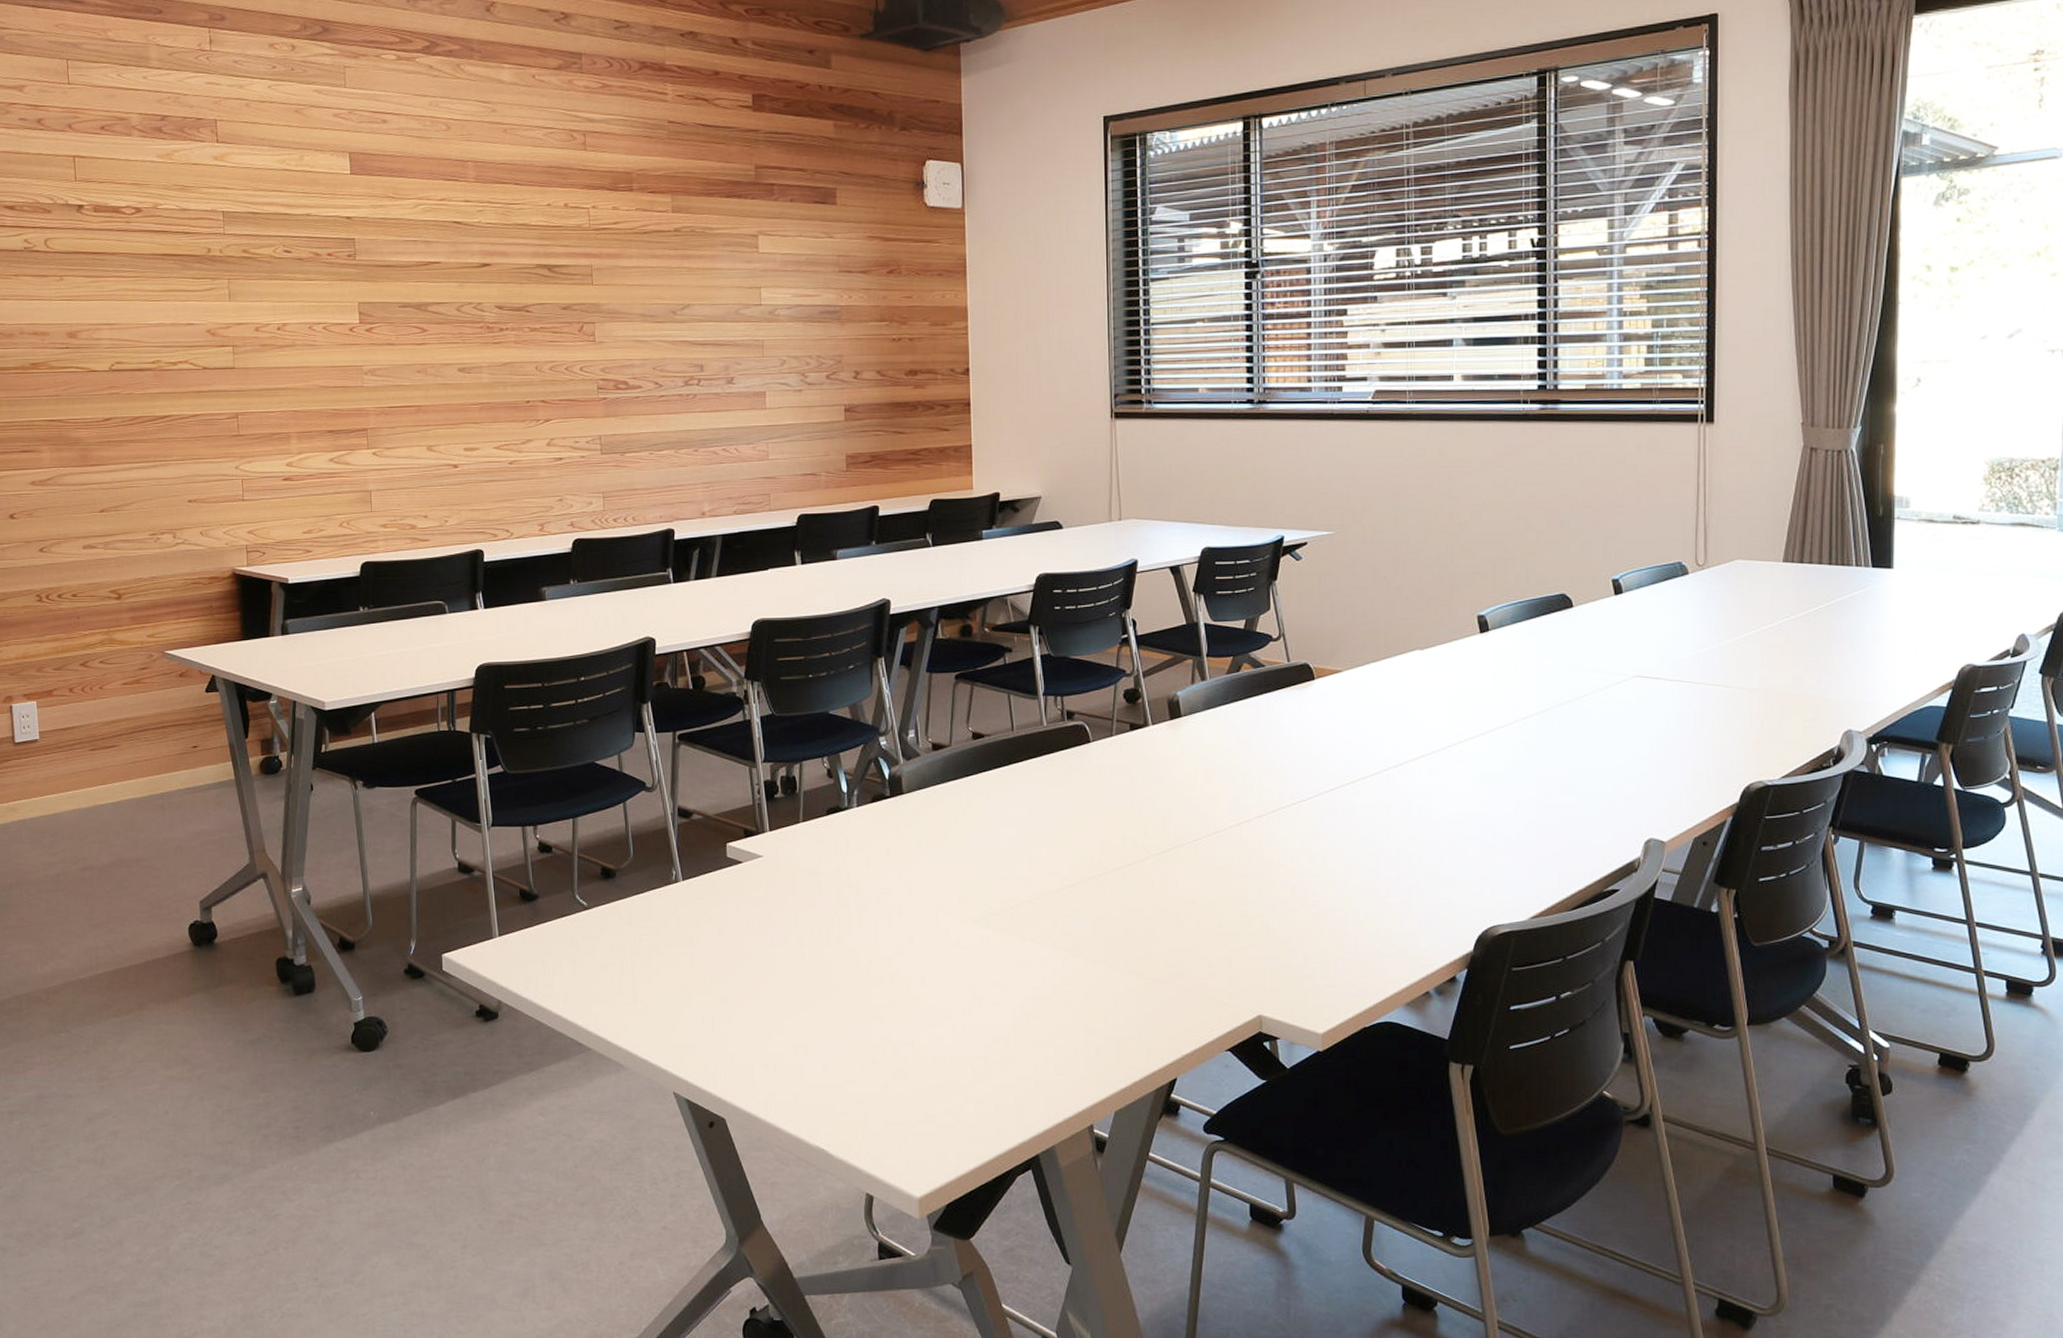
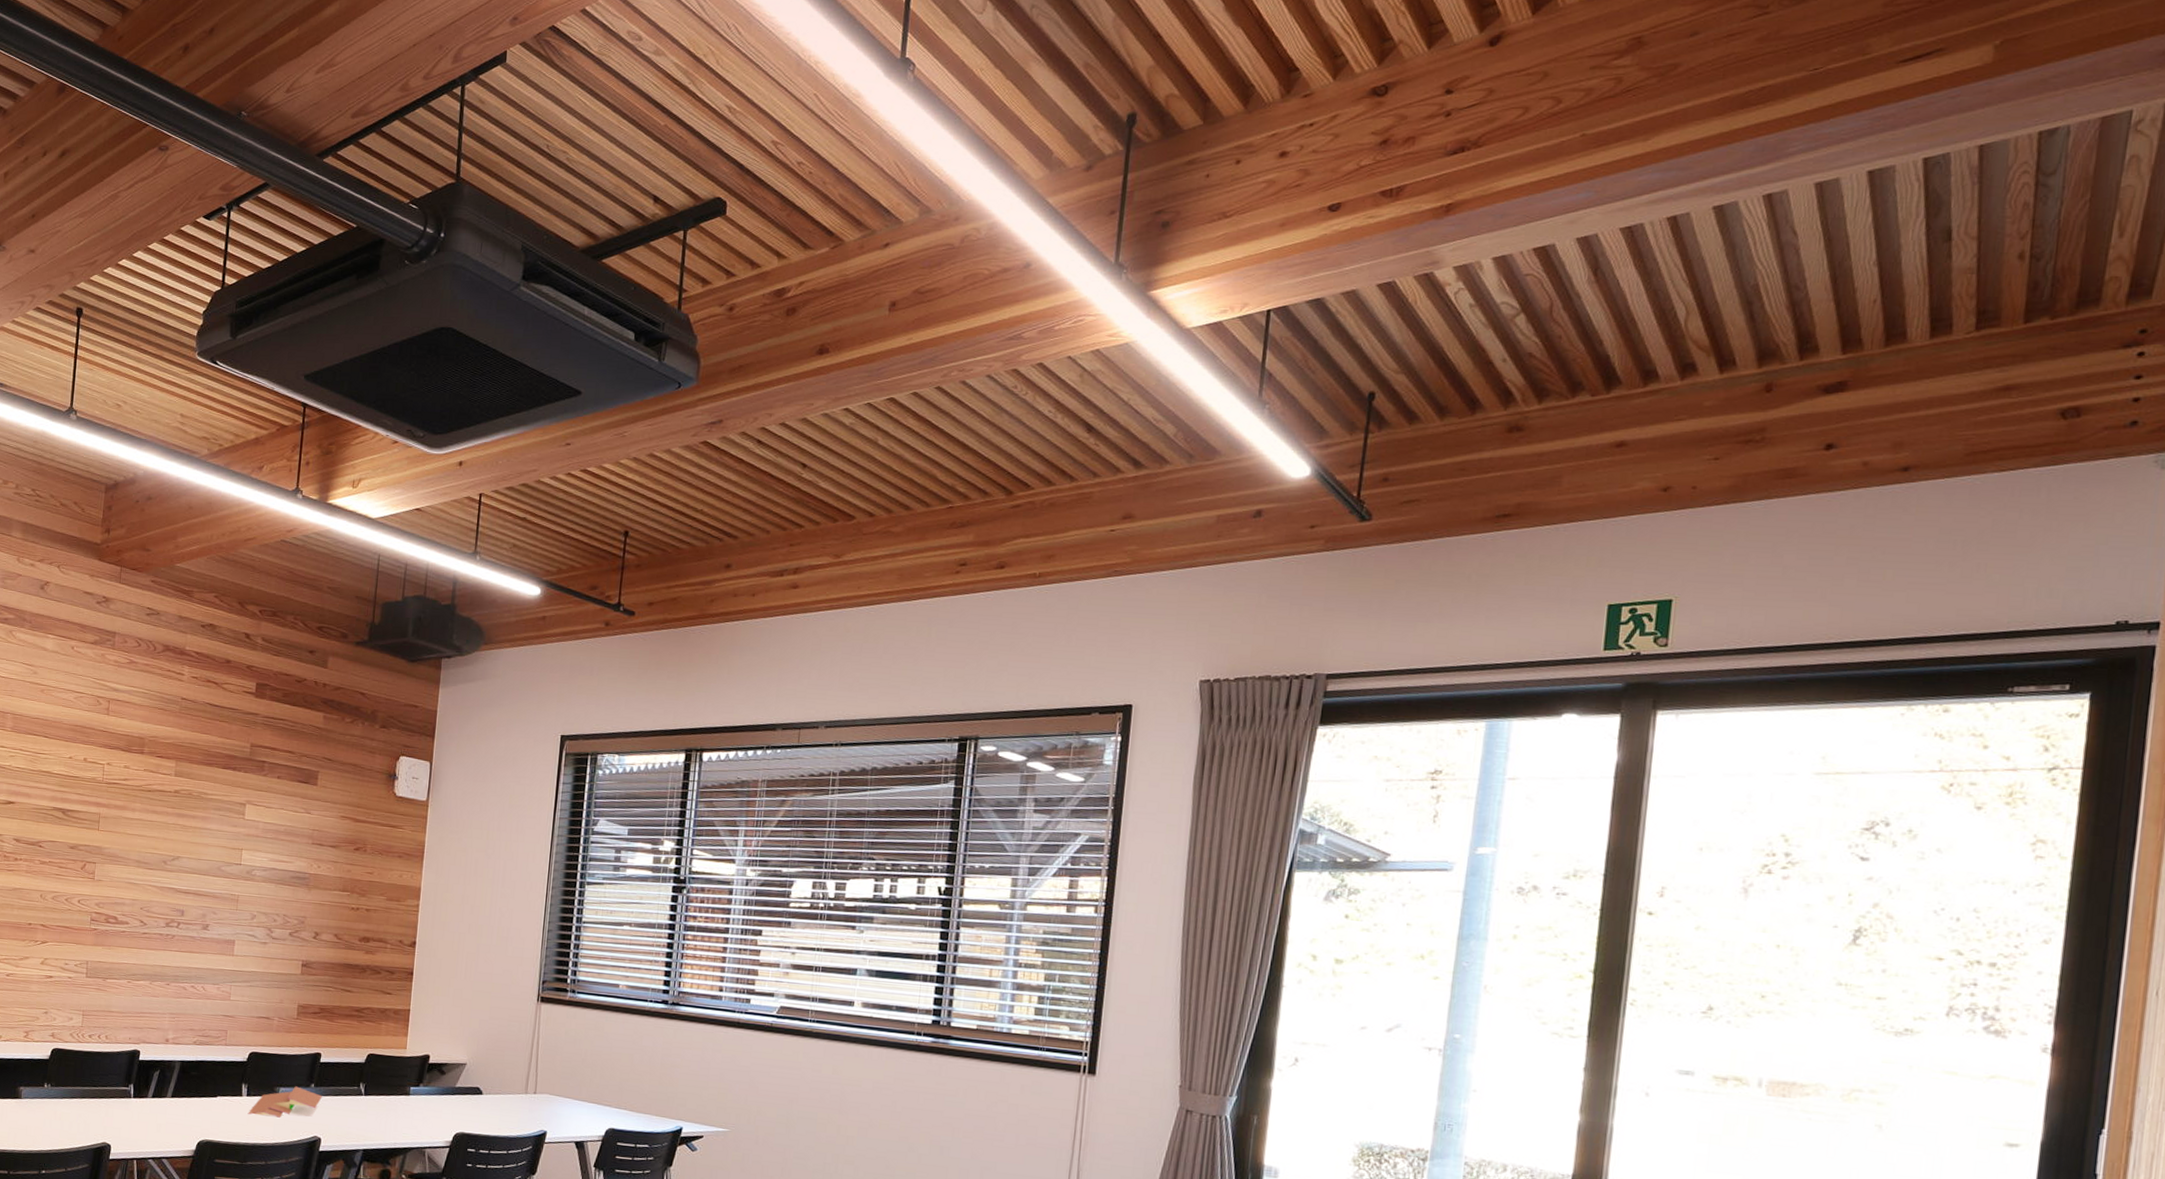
papers: none [805,546,886,584] -> present [247,1086,322,1118]

